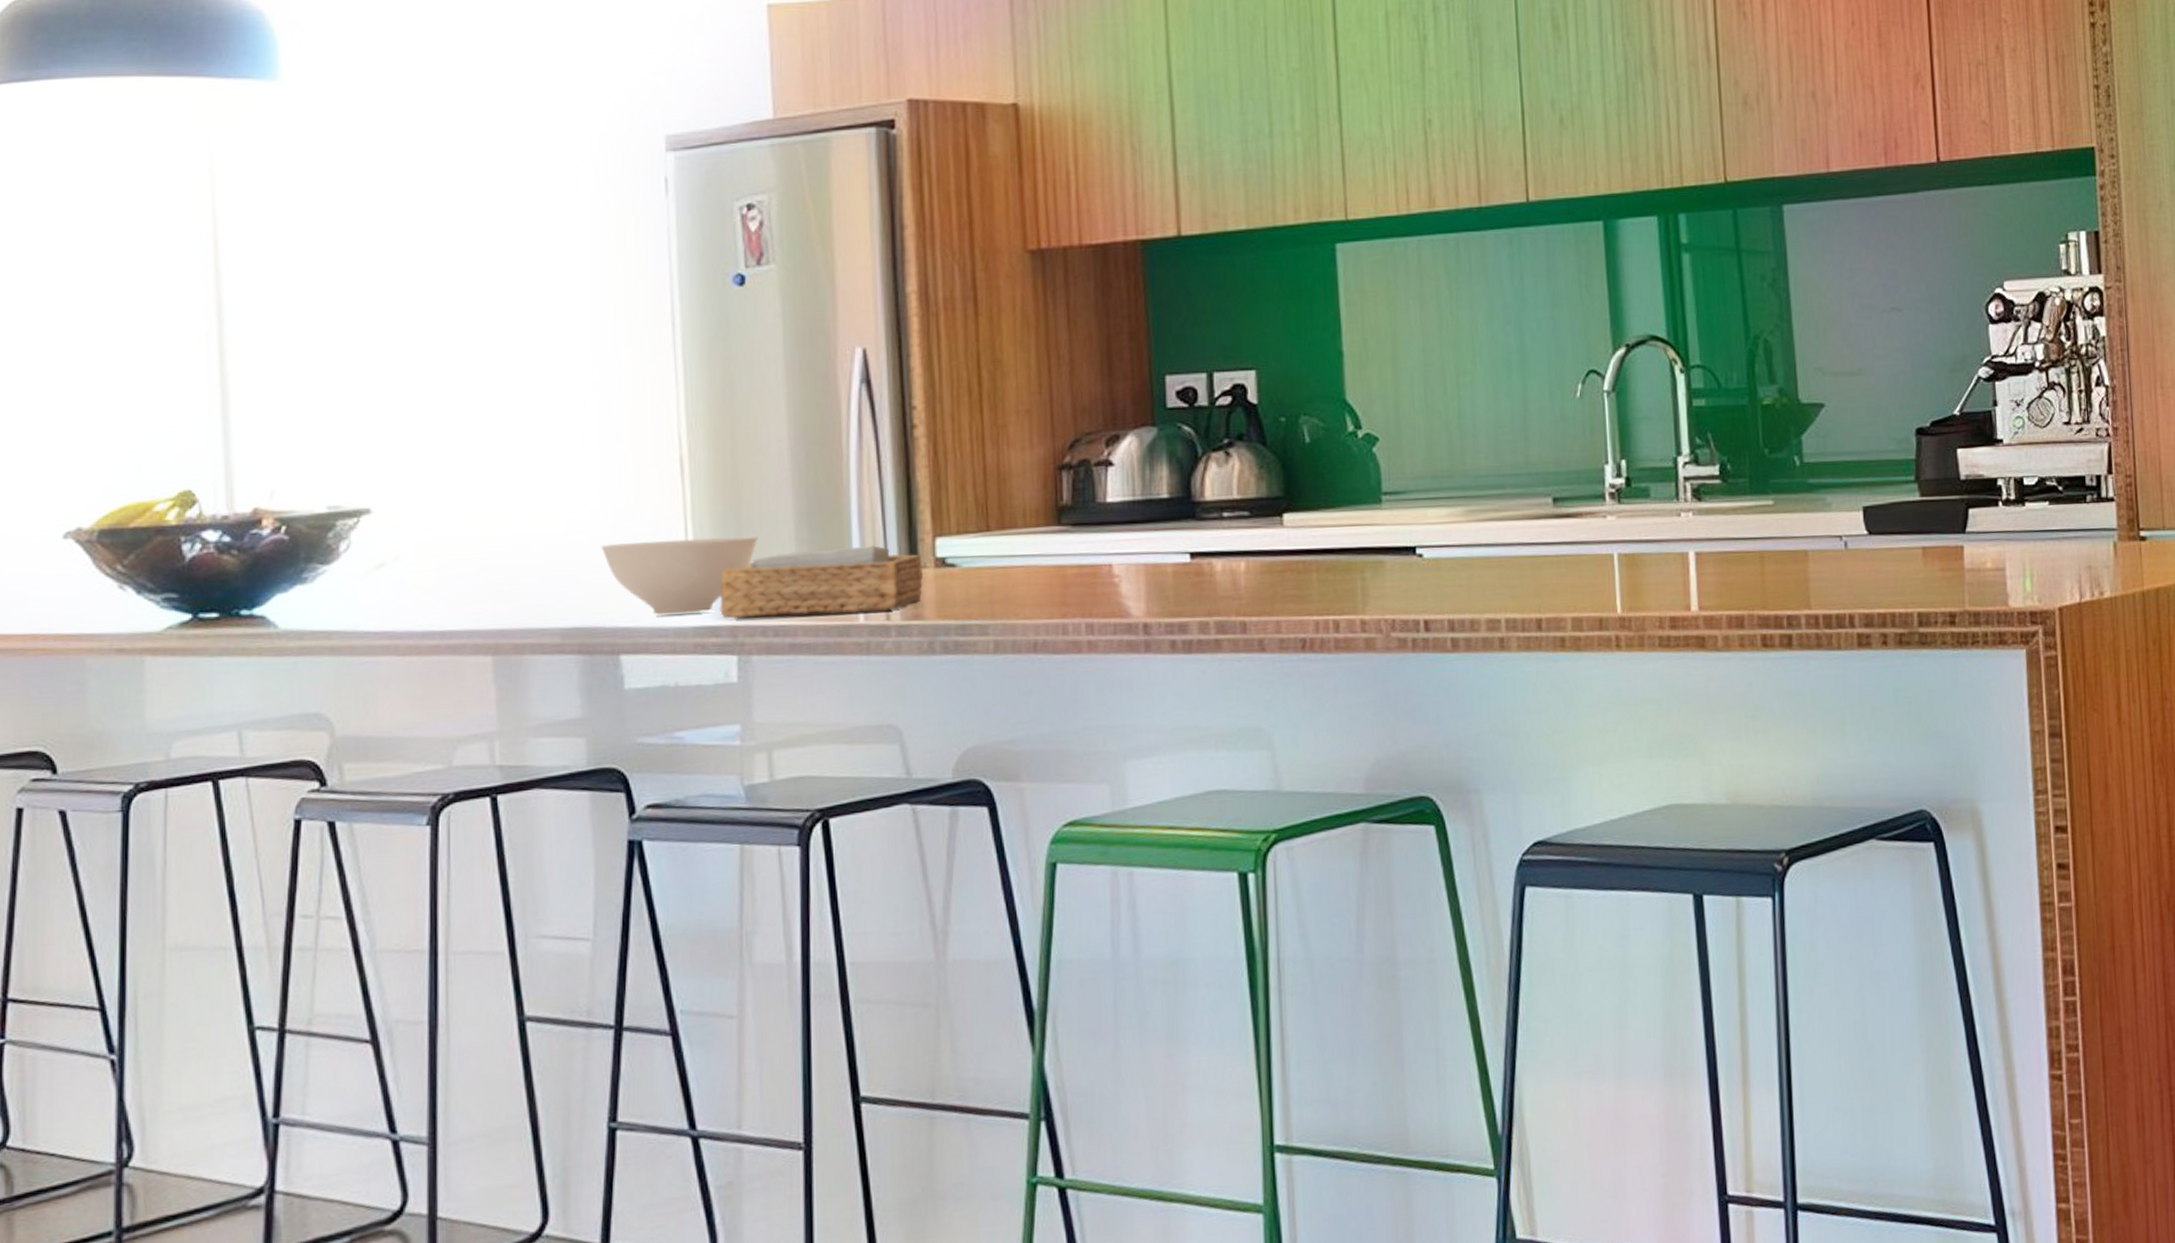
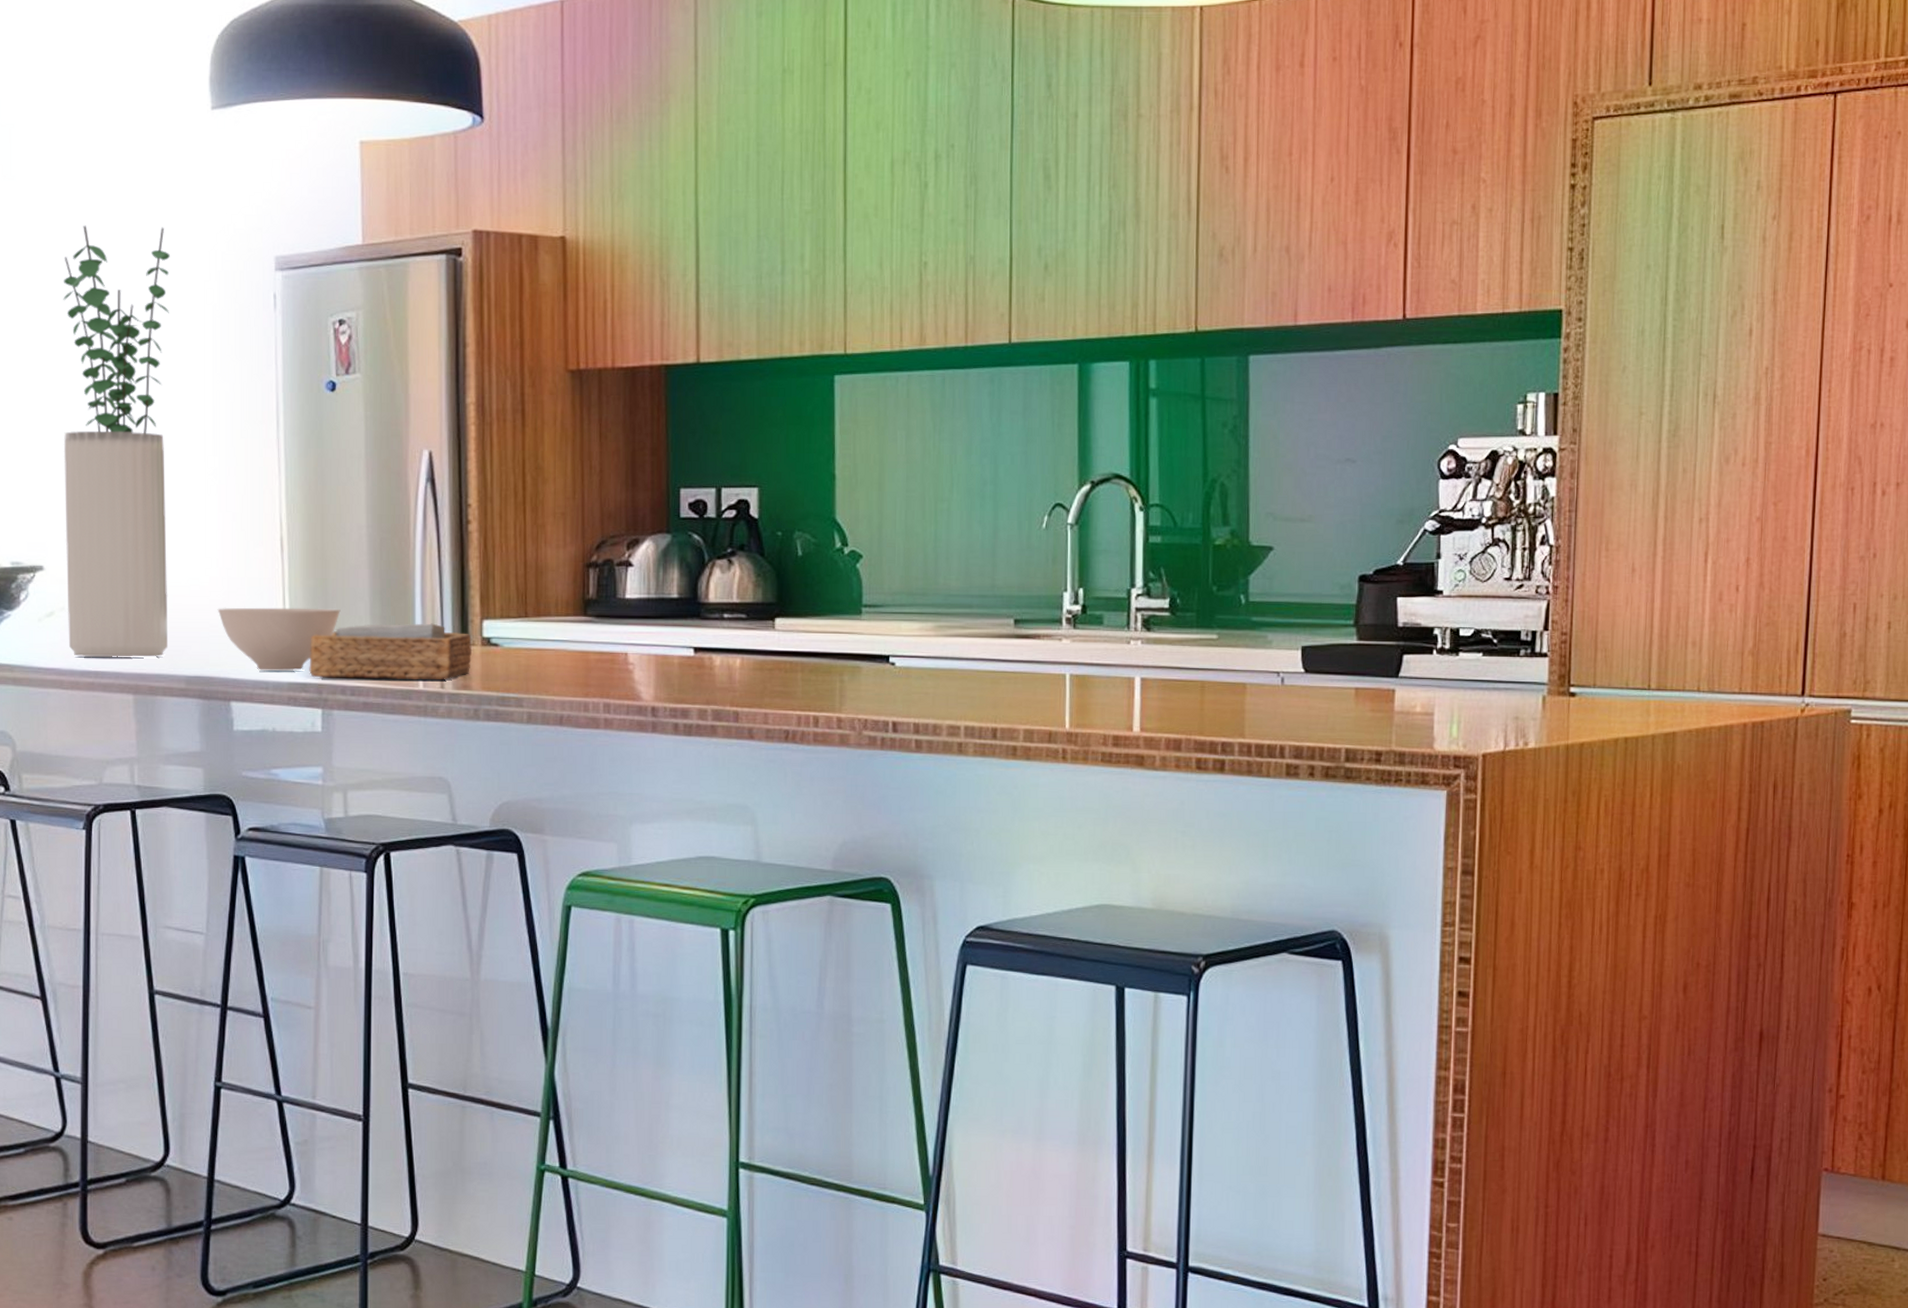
vase: none [394,106,536,615] -> present [63,225,170,658]

